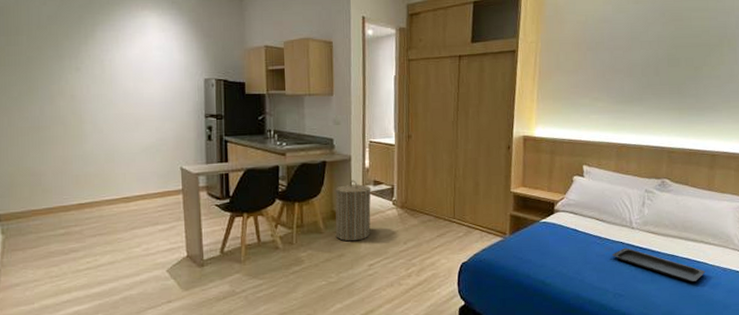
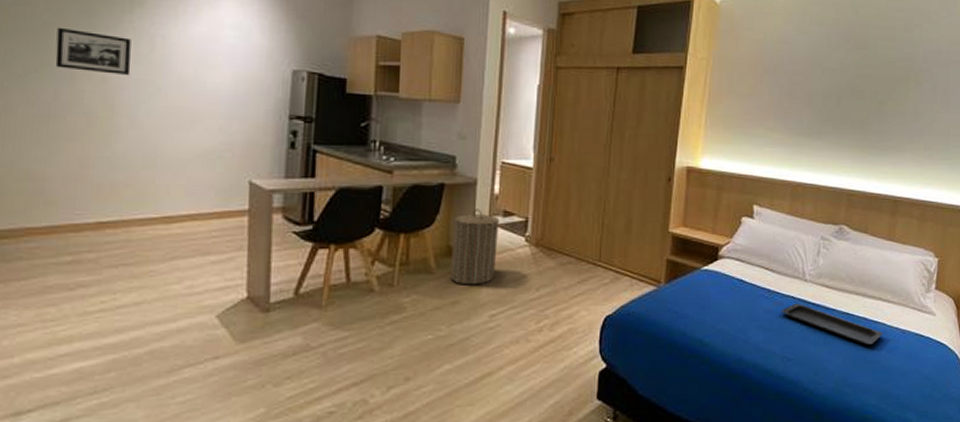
picture frame: none [38,59,90,92] -> present [55,27,131,75]

